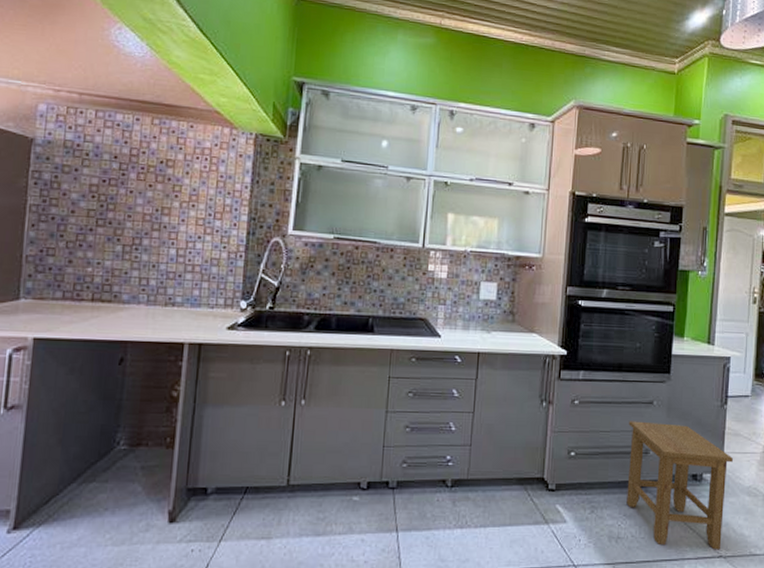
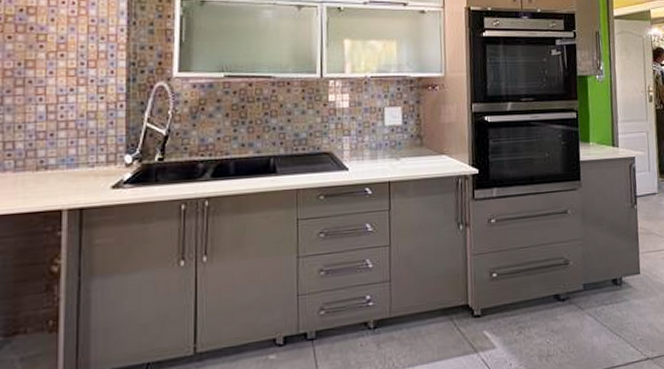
stool: present [626,421,733,550] -> none [546,230,648,357]

